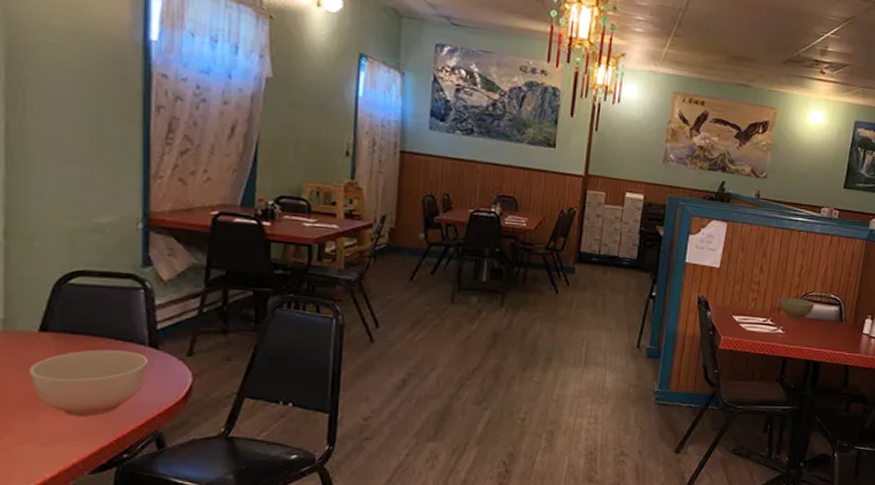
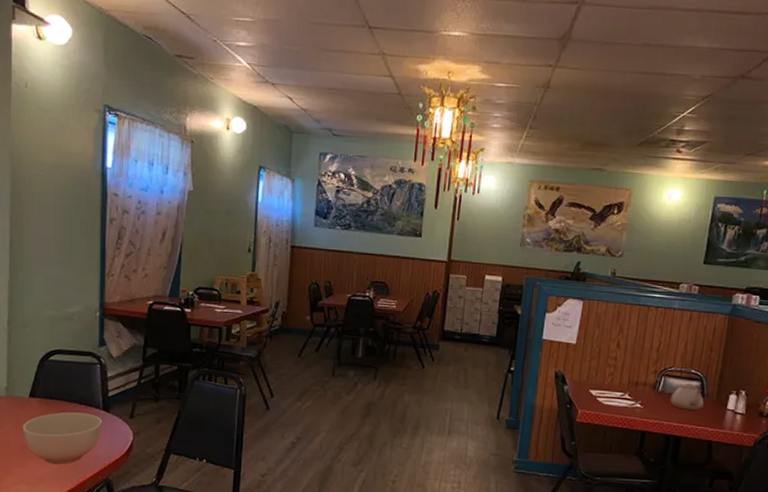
bowl: present [779,297,815,321] -> none [637,372,675,396]
teapot: none [810,309,842,335] -> present [669,384,704,411]

